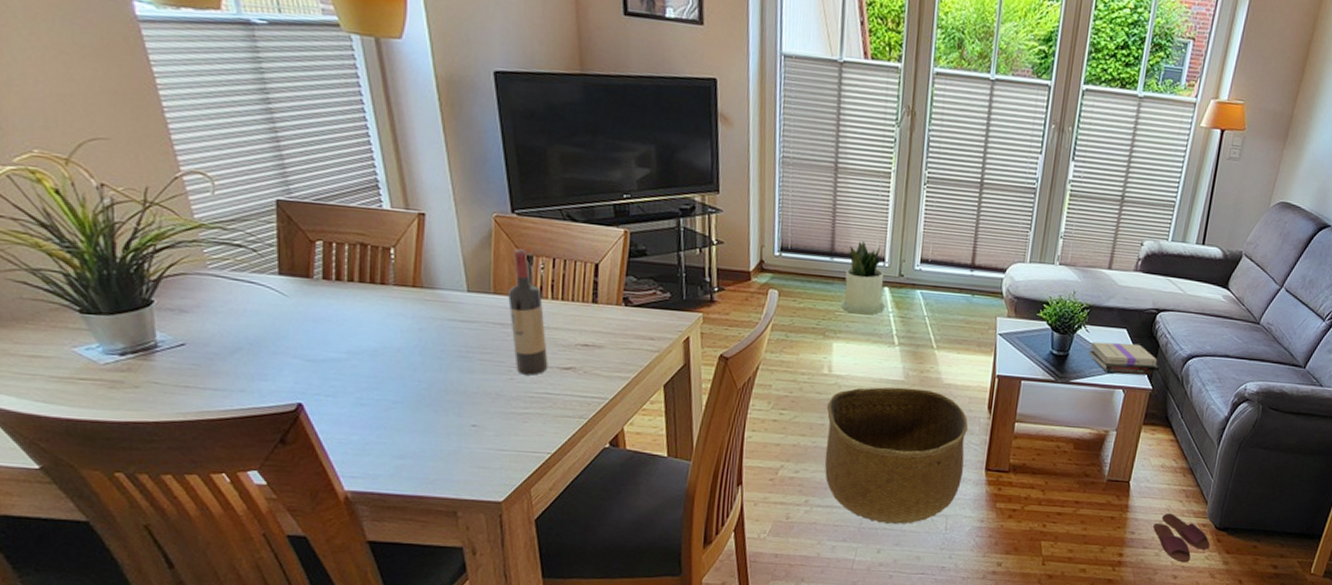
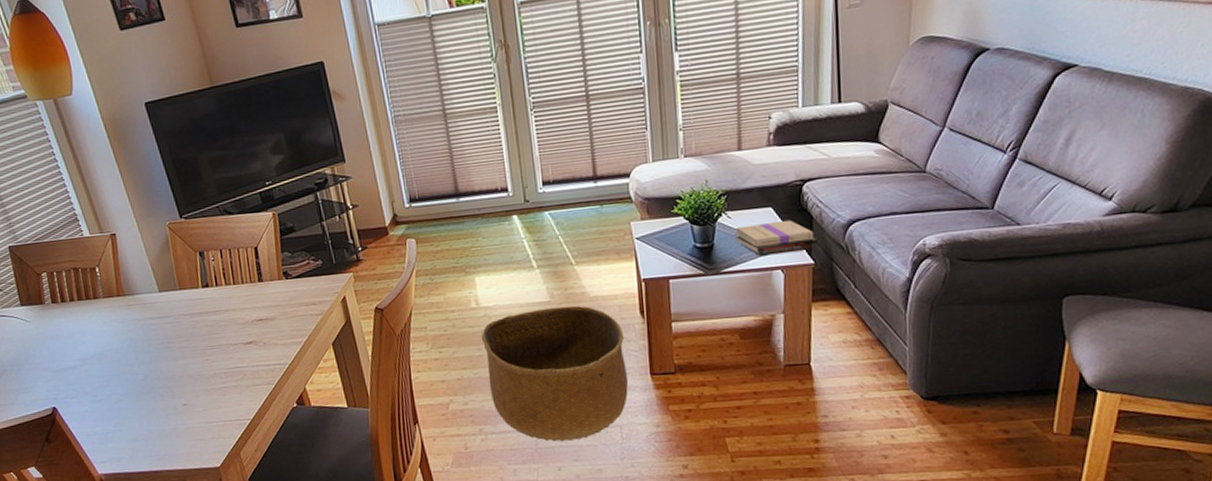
wine bottle: present [507,249,549,375] -> none [188,247,234,355]
planter: present [840,240,886,315] -> none [471,176,518,247]
slippers: present [1153,513,1210,563] -> none [848,389,920,440]

